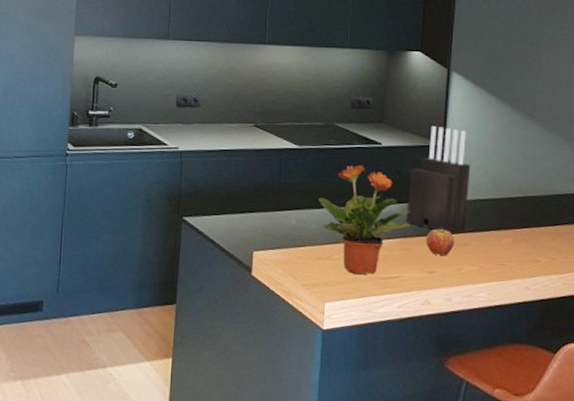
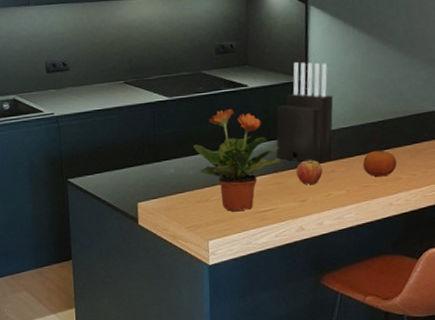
fruit: none [499,228,535,257] -> present [363,150,396,177]

